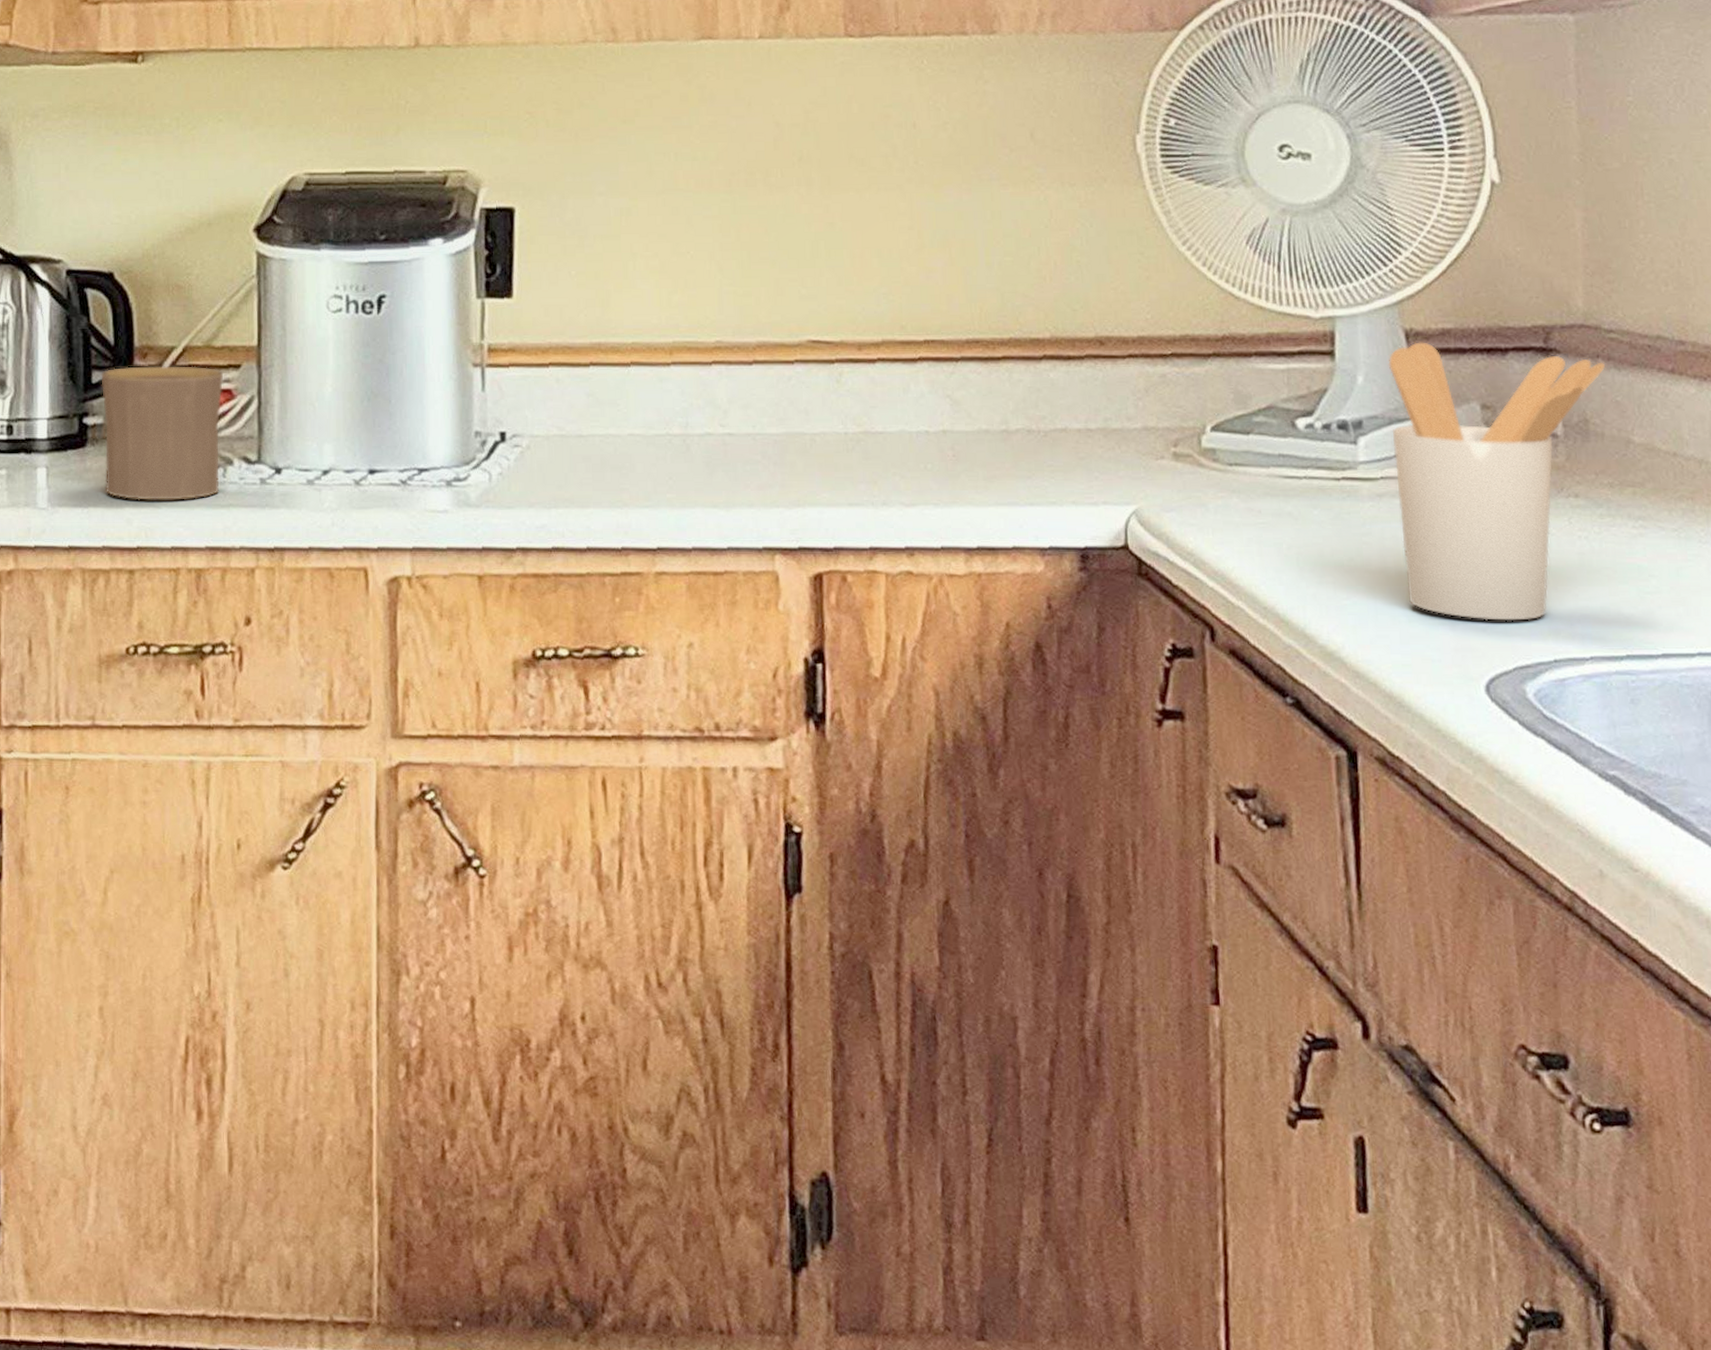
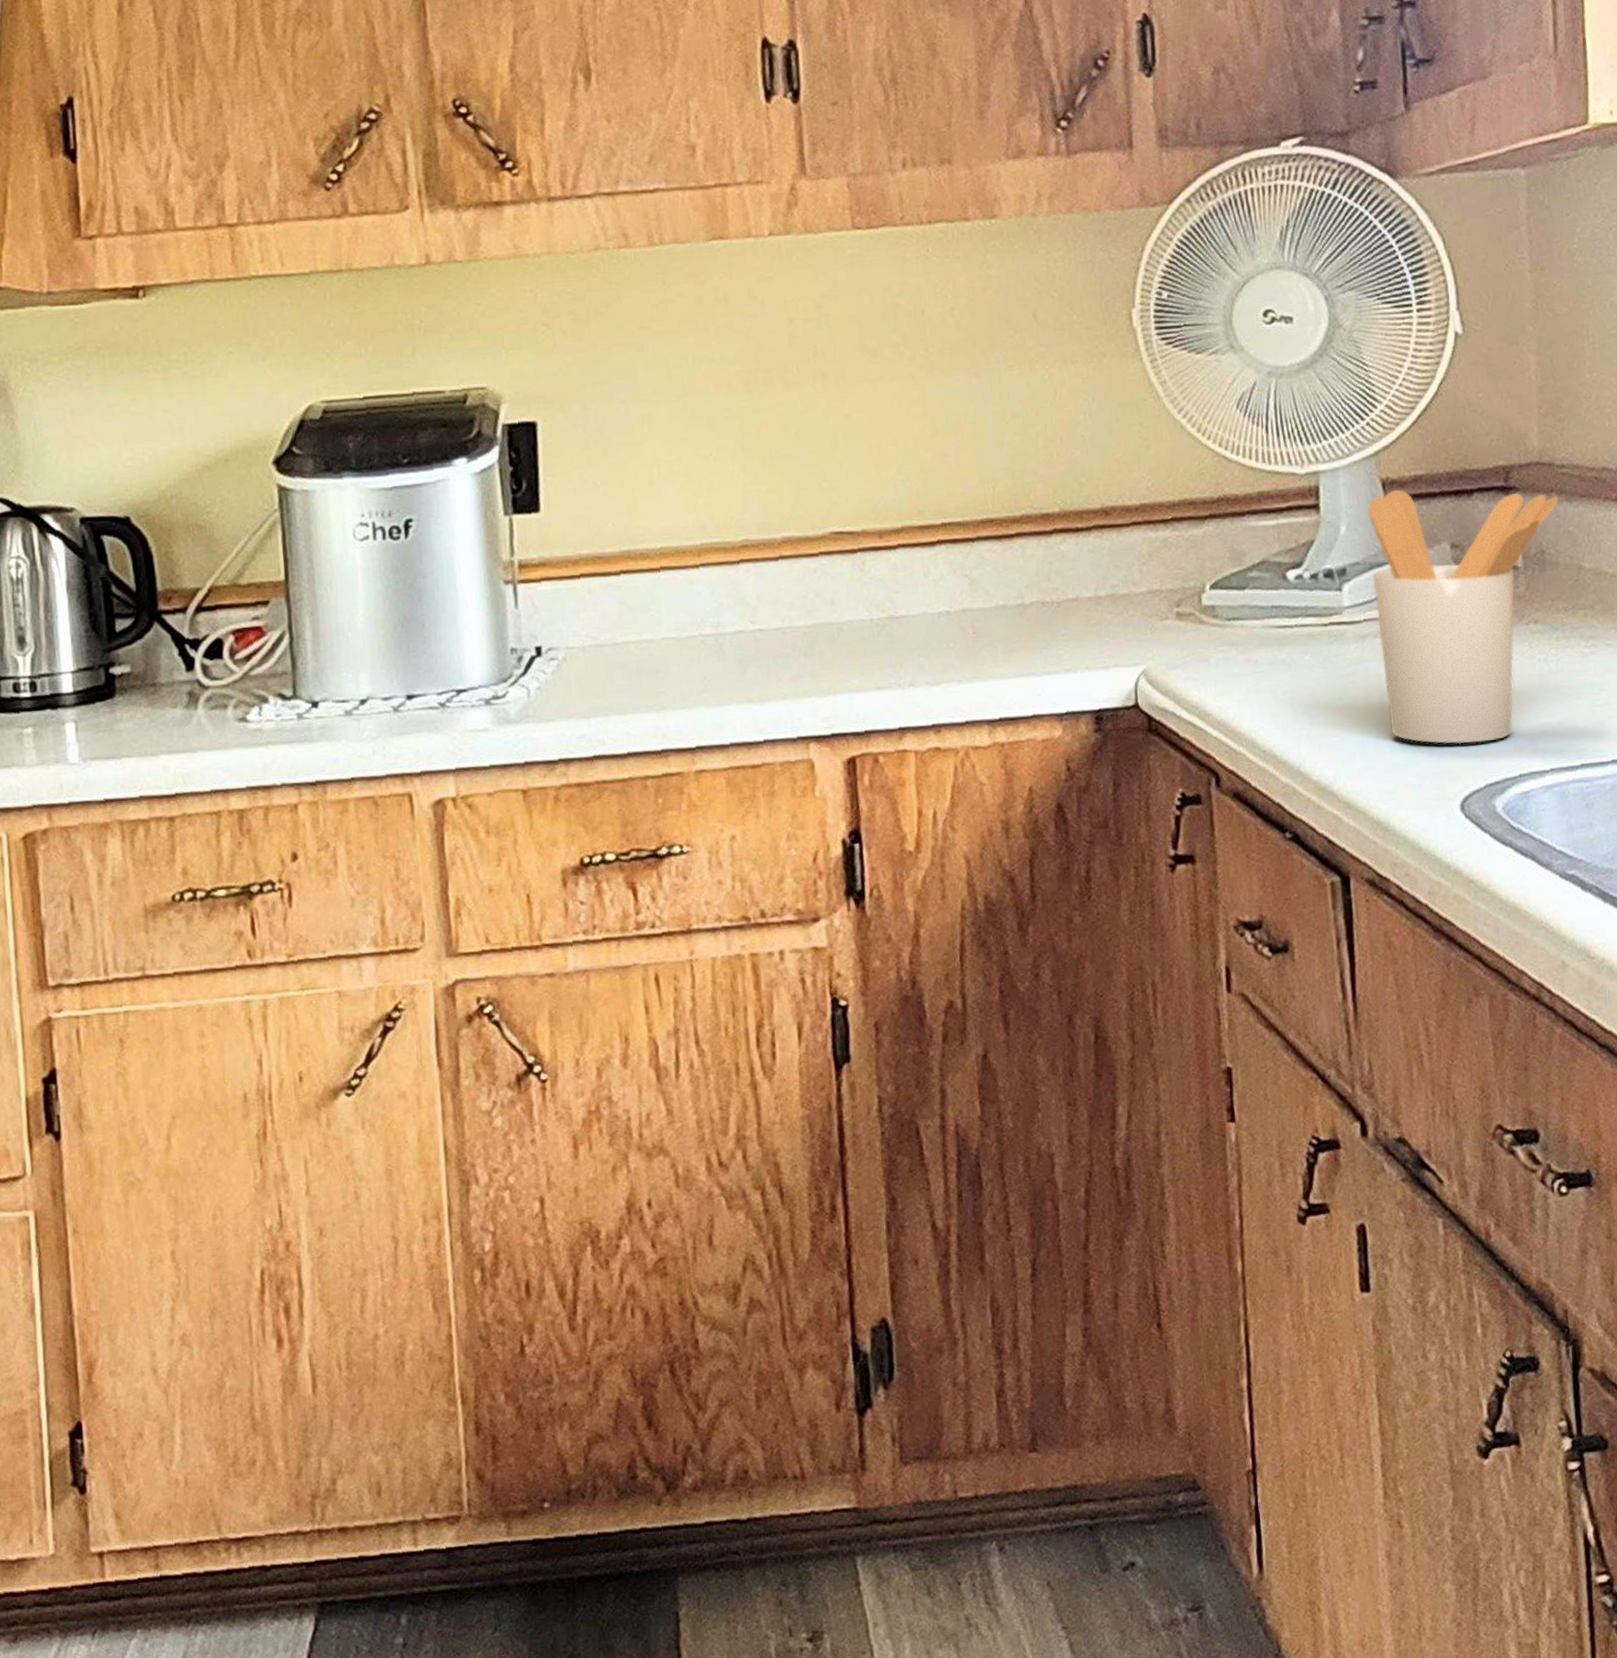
cup: present [101,366,224,500] -> none [124,606,255,747]

